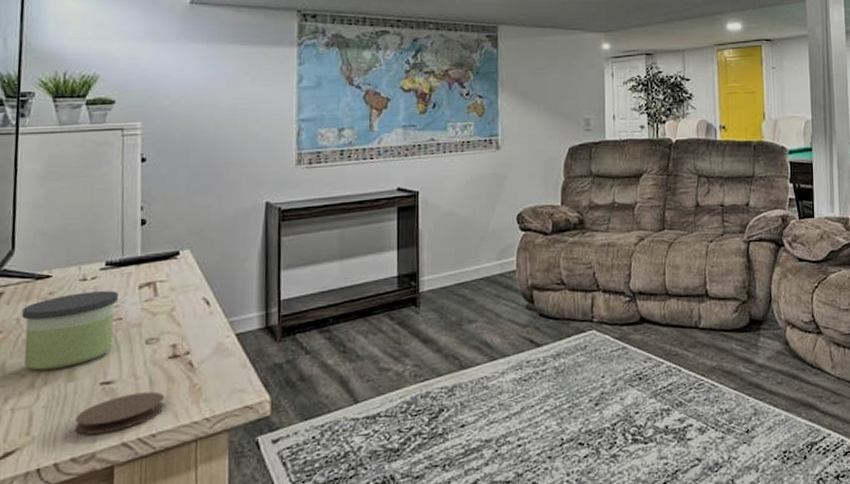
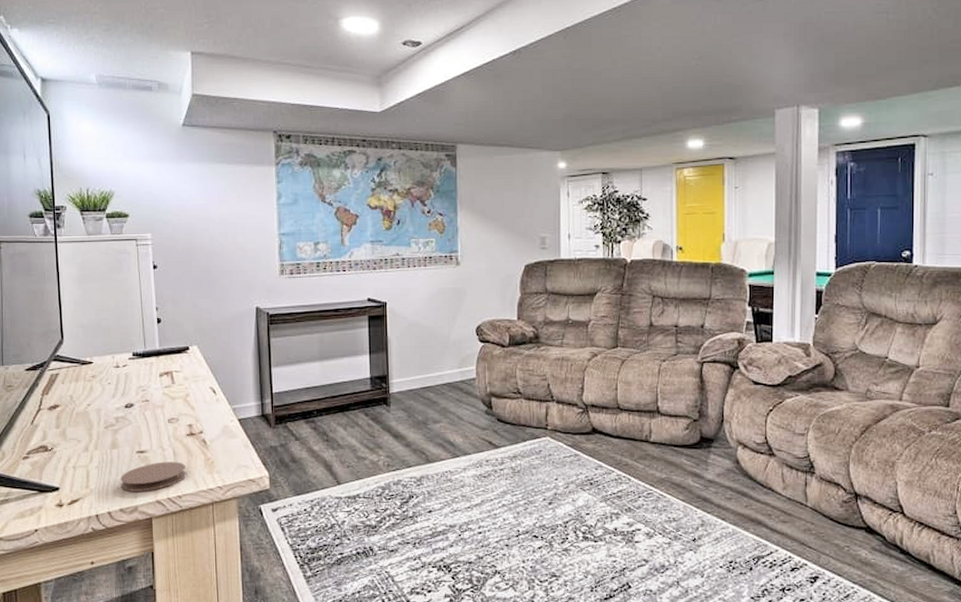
candle: present [22,291,118,371] -> none [74,377,144,438]

